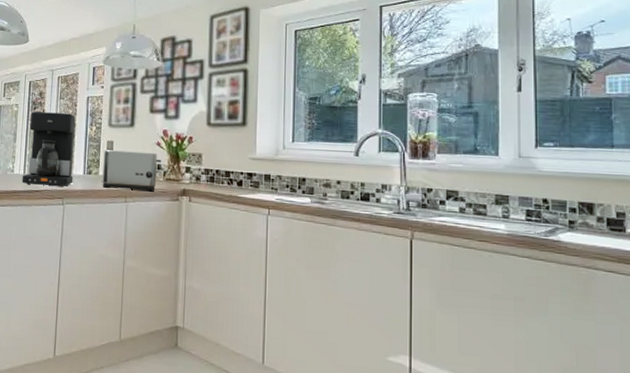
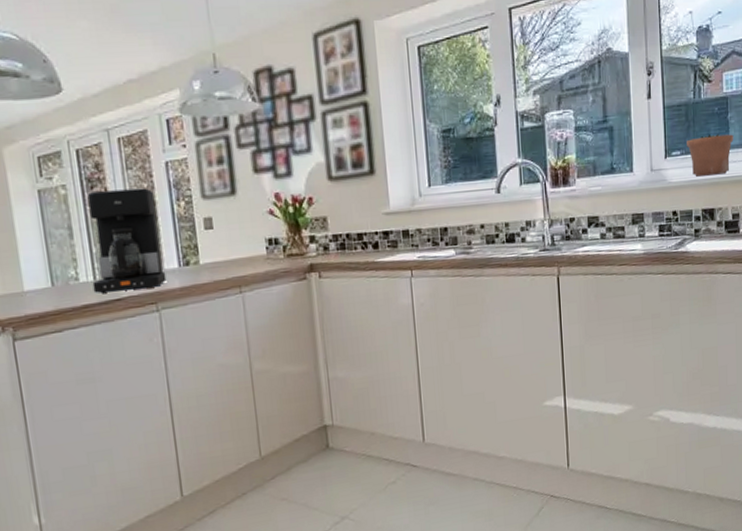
toaster: present [101,150,162,192] -> none [201,224,278,280]
planter: none [561,131,619,172] -> present [687,134,734,178]

